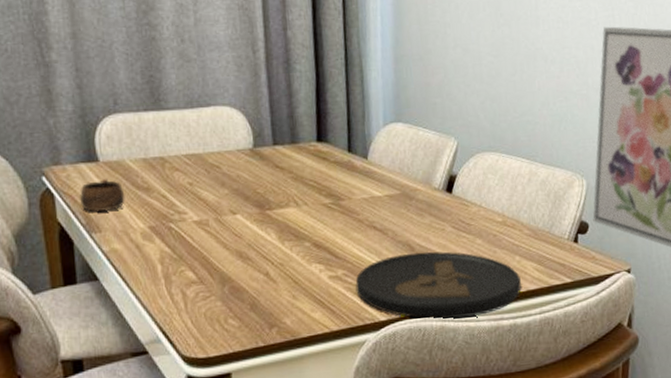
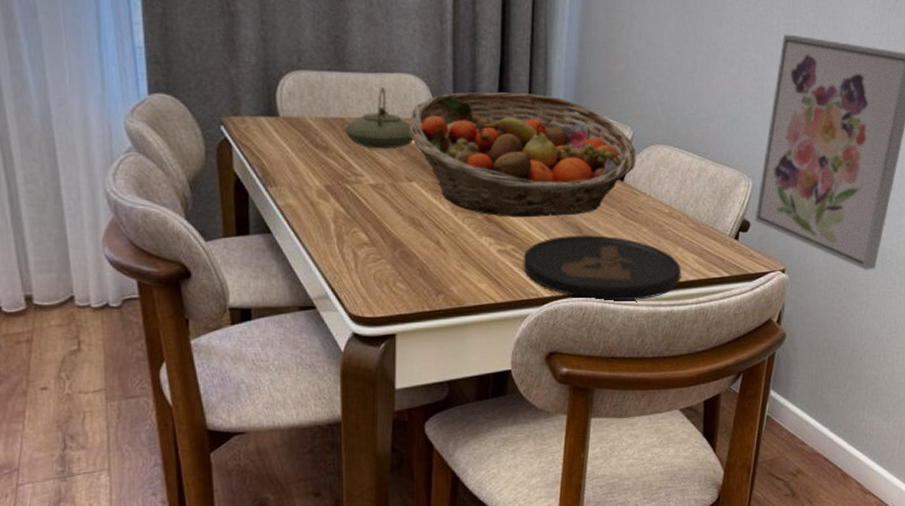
cup: present [79,178,125,212] -> none [256,133,303,167]
teapot: none [164,121,236,185] -> present [344,86,415,149]
fruit basket: none [229,113,464,242] -> present [409,92,637,218]

